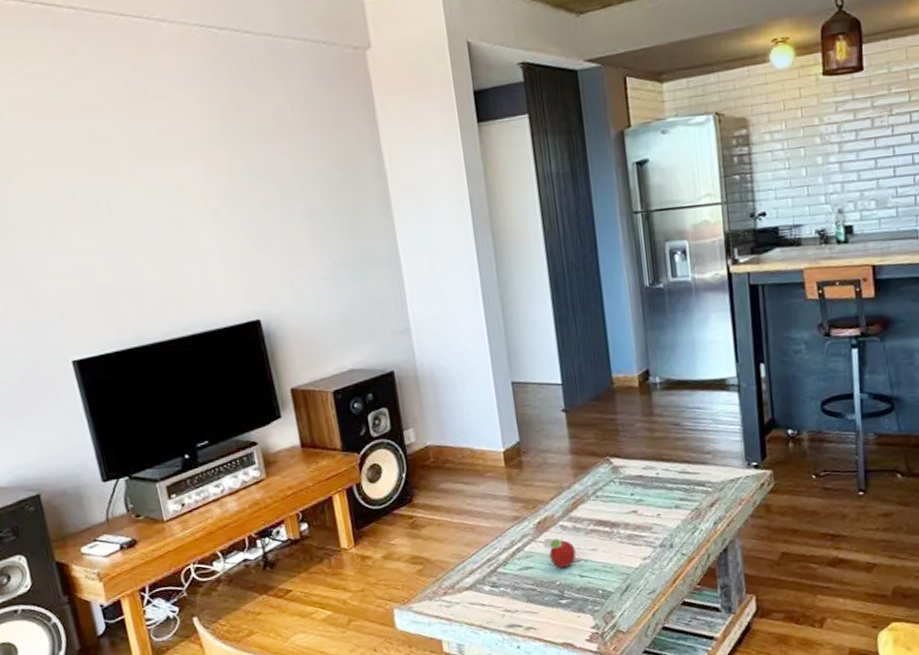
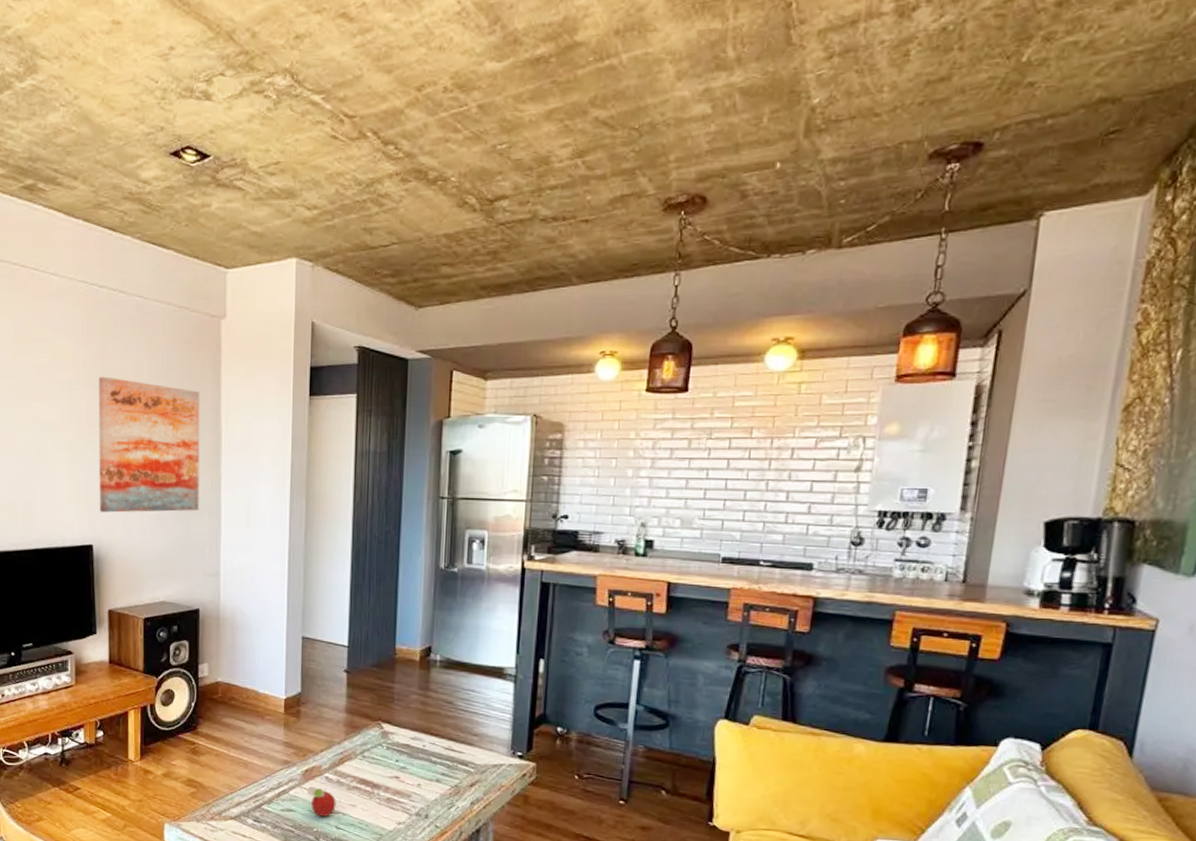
wall art: none [234,129,376,282] -> present [98,376,200,513]

